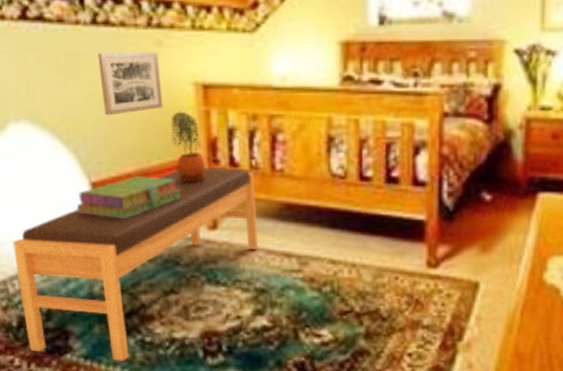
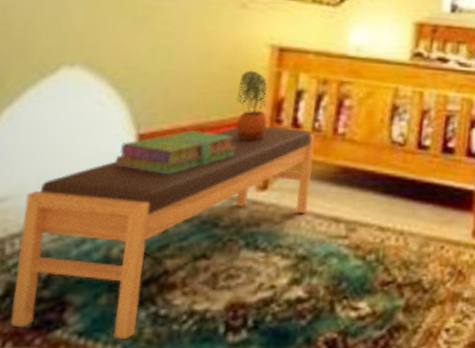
wall art: present [97,52,163,116] -> none [171,9,241,69]

